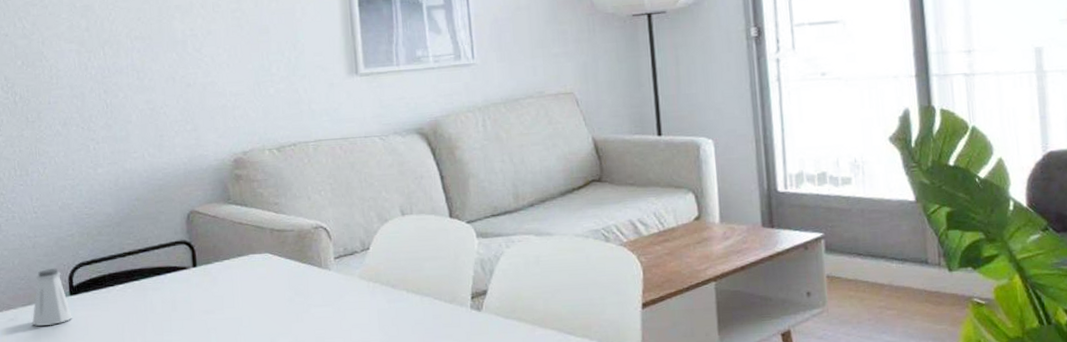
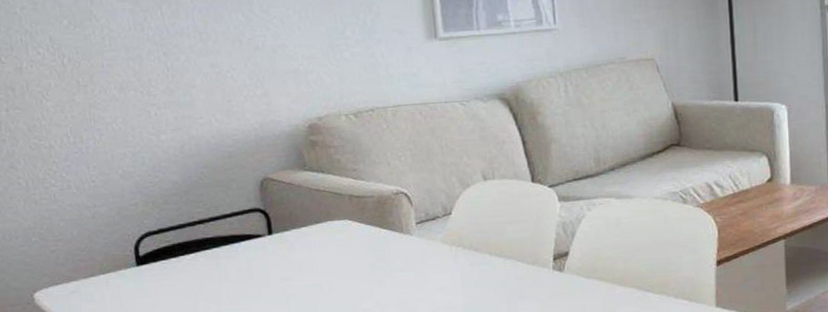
saltshaker: present [32,268,72,326] -> none [96,239,141,298]

